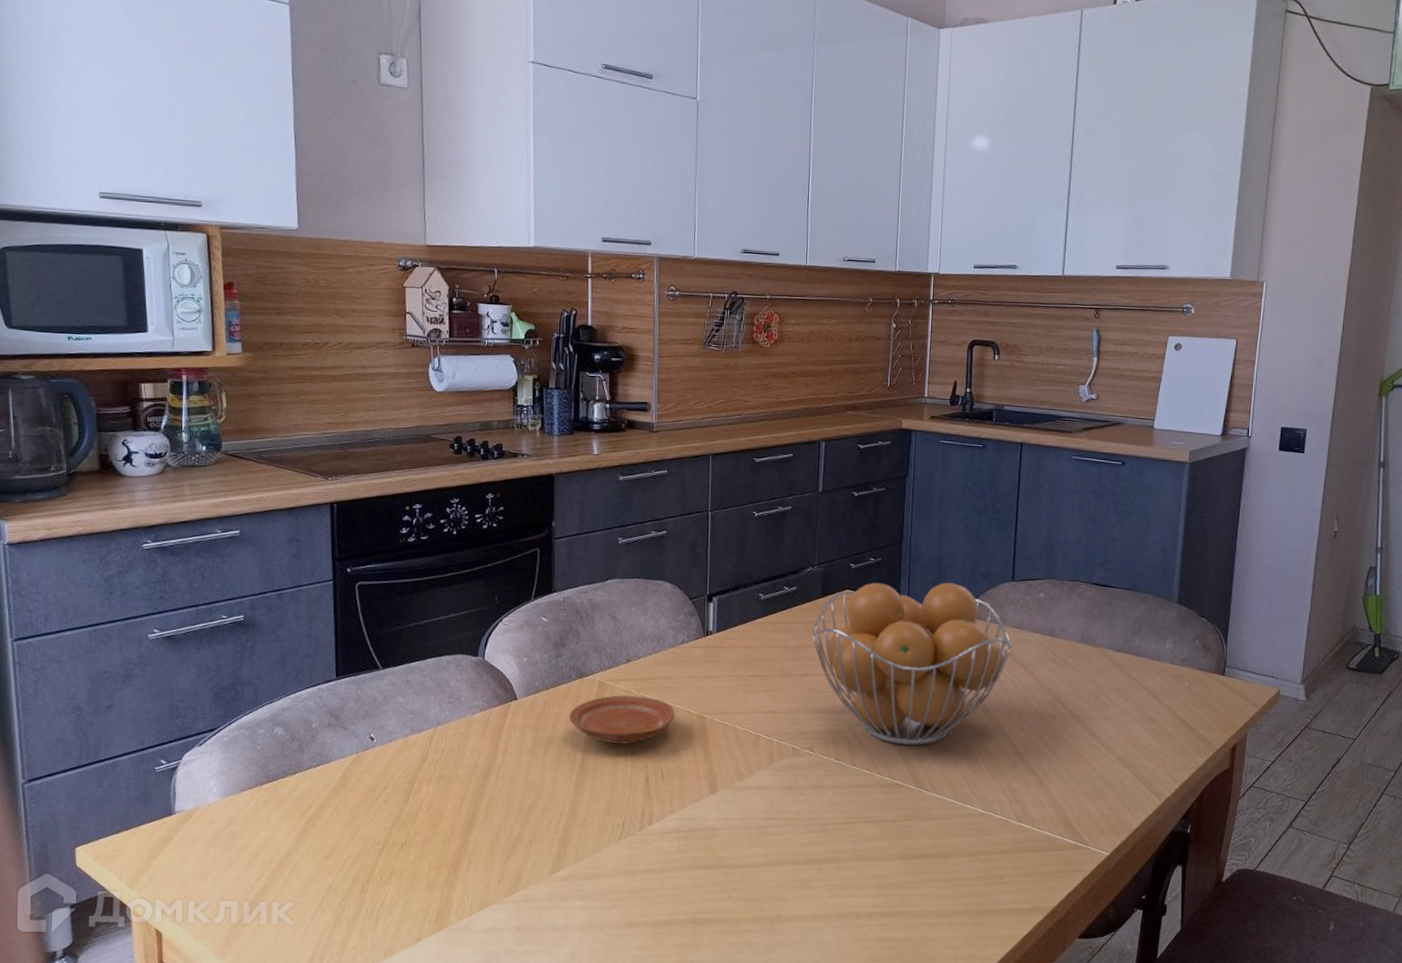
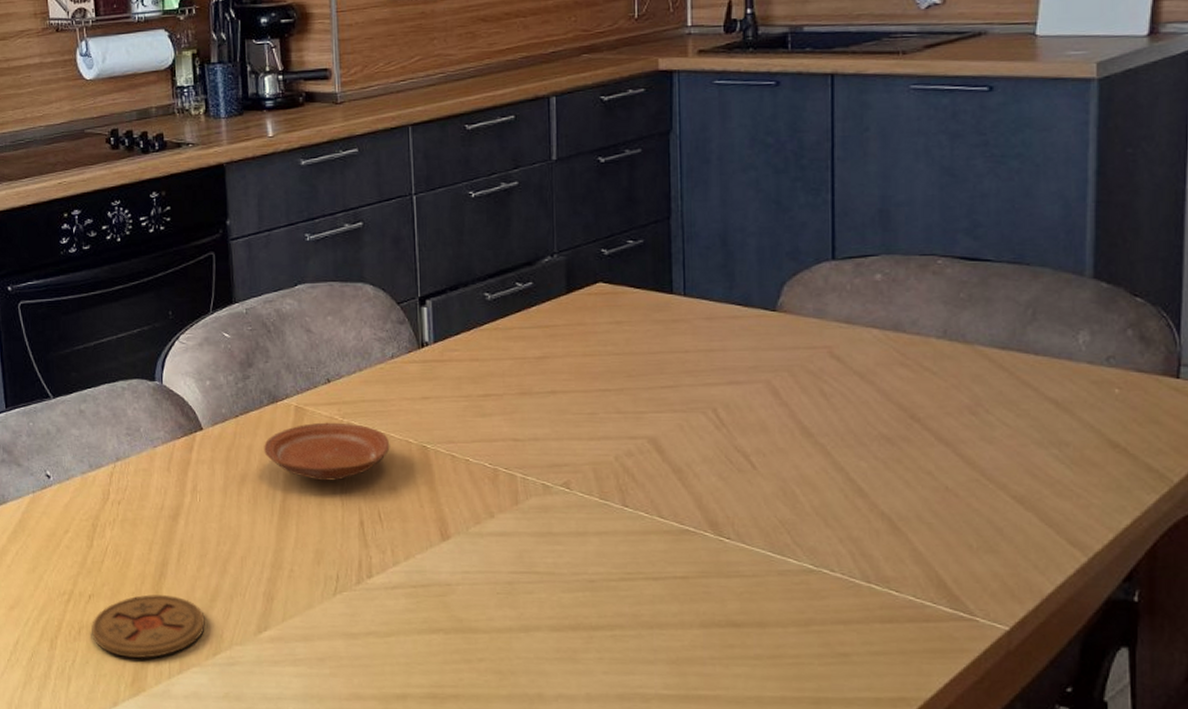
coaster: none [402,842,507,898] -> present [91,594,206,658]
fruit basket: present [812,582,1013,745] -> none [557,266,840,480]

